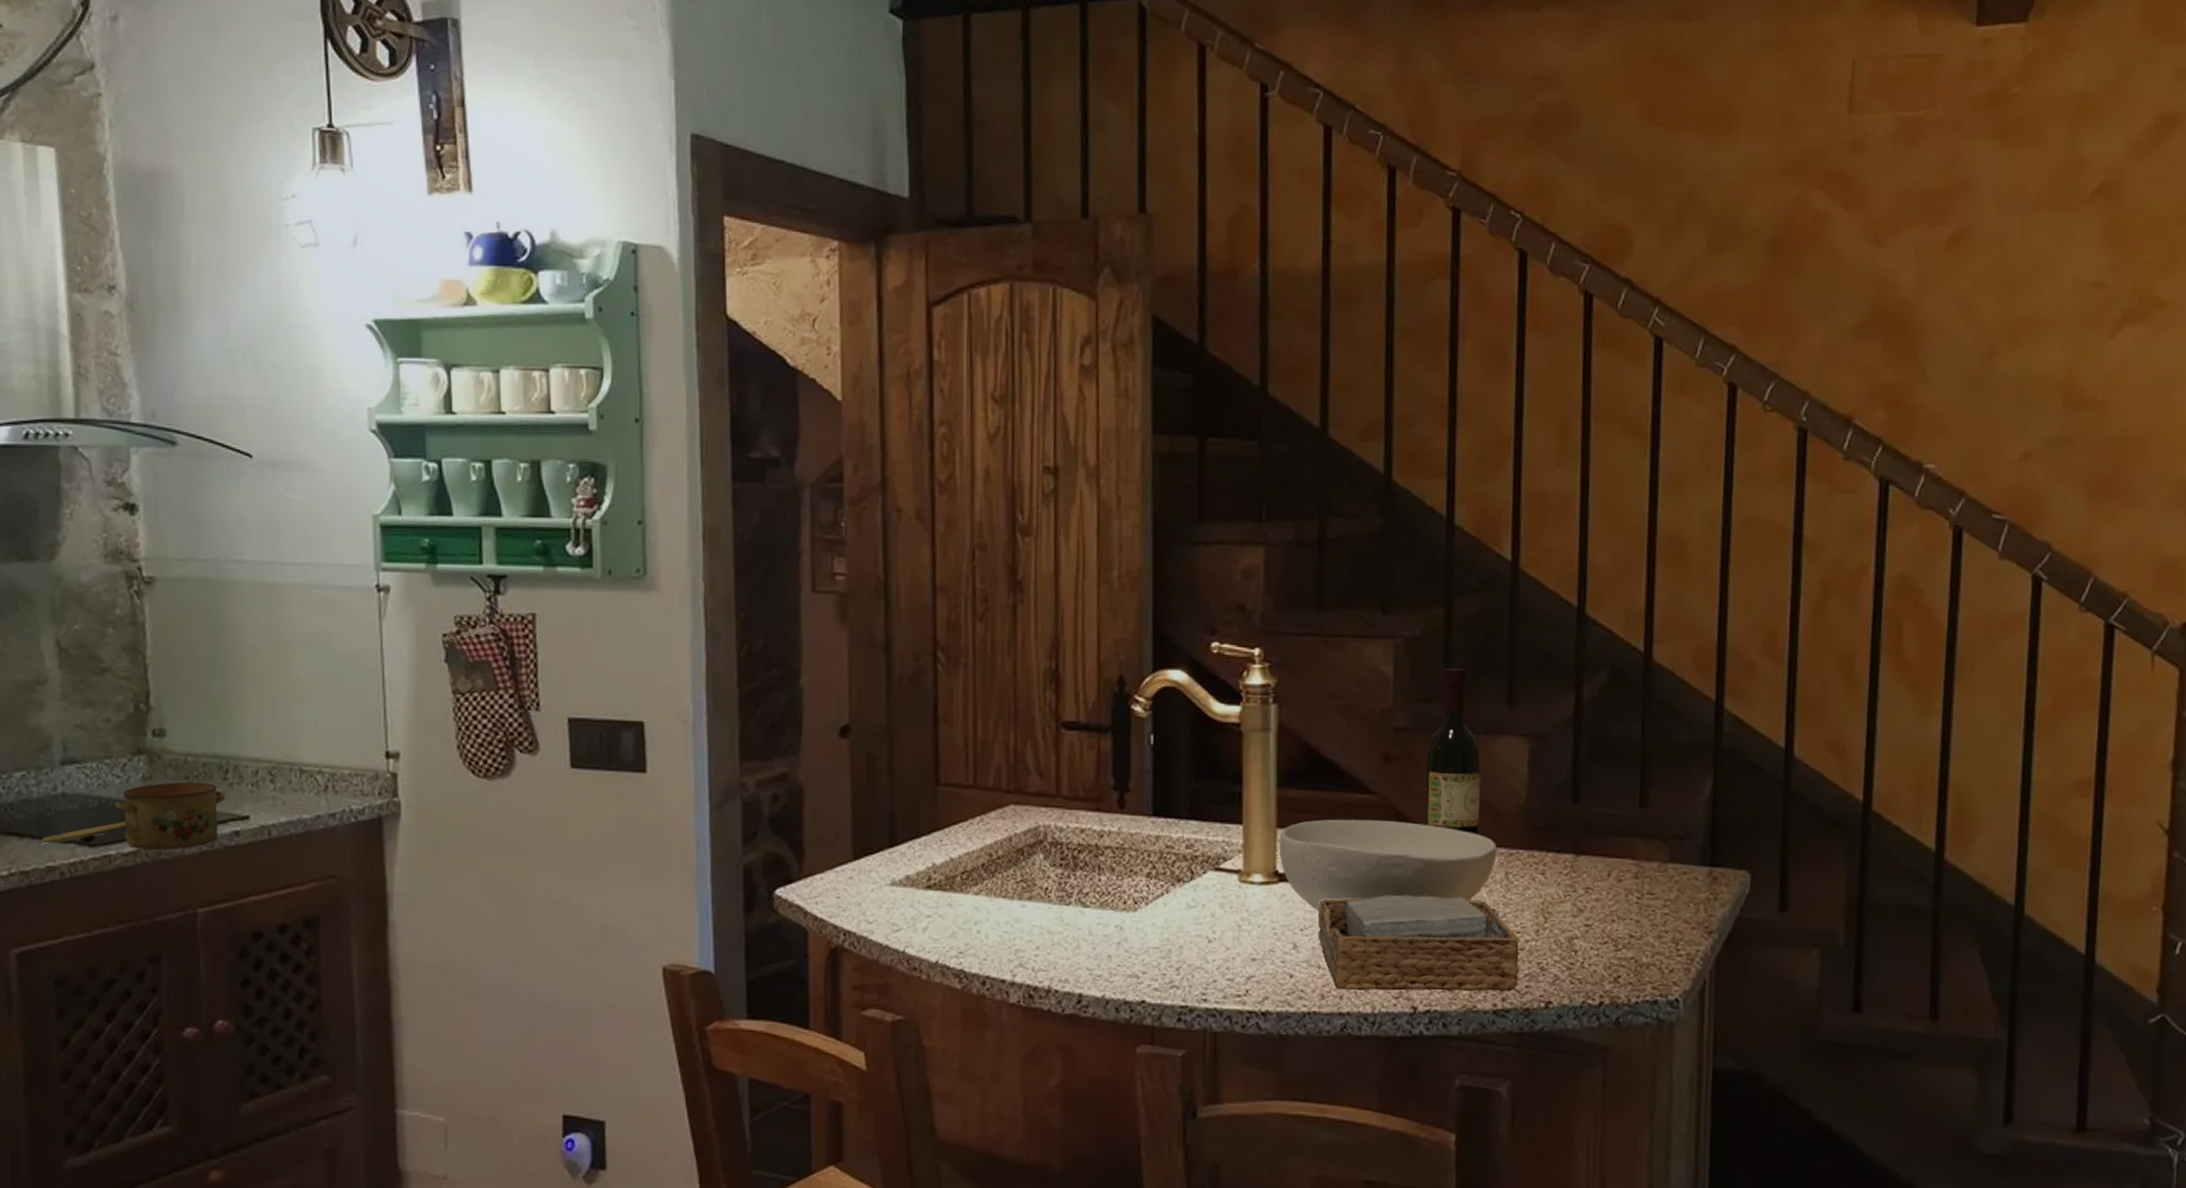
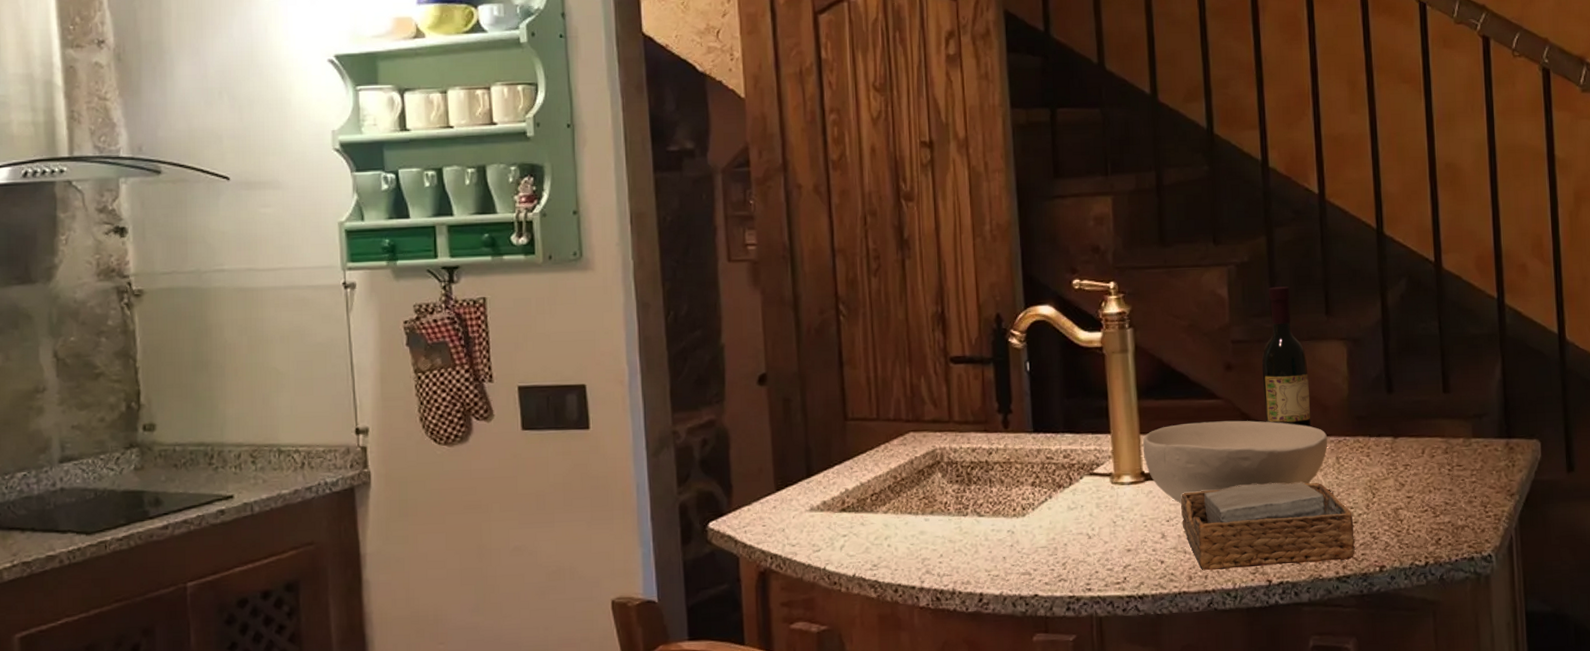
cooking pot: present [37,782,226,851] -> none [38,469,211,536]

